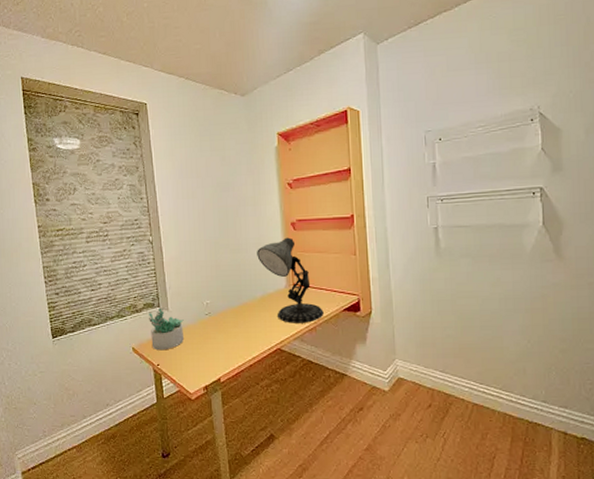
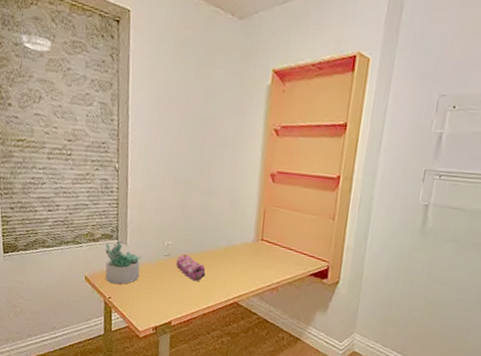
pencil case: none [216,310,246,335] -> present [175,253,206,282]
desk lamp: present [257,237,324,323] -> none [228,188,289,282]

